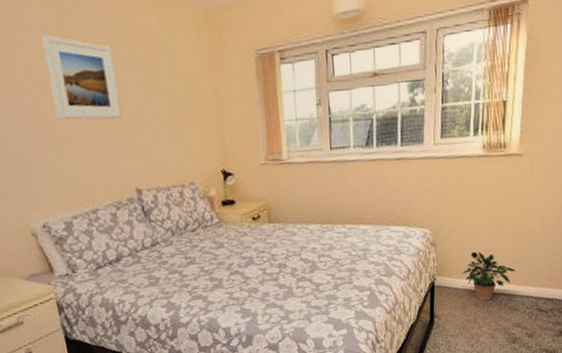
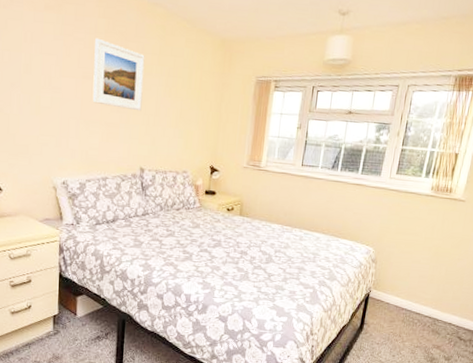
potted plant: present [462,251,516,301] -> none [395,275,444,320]

